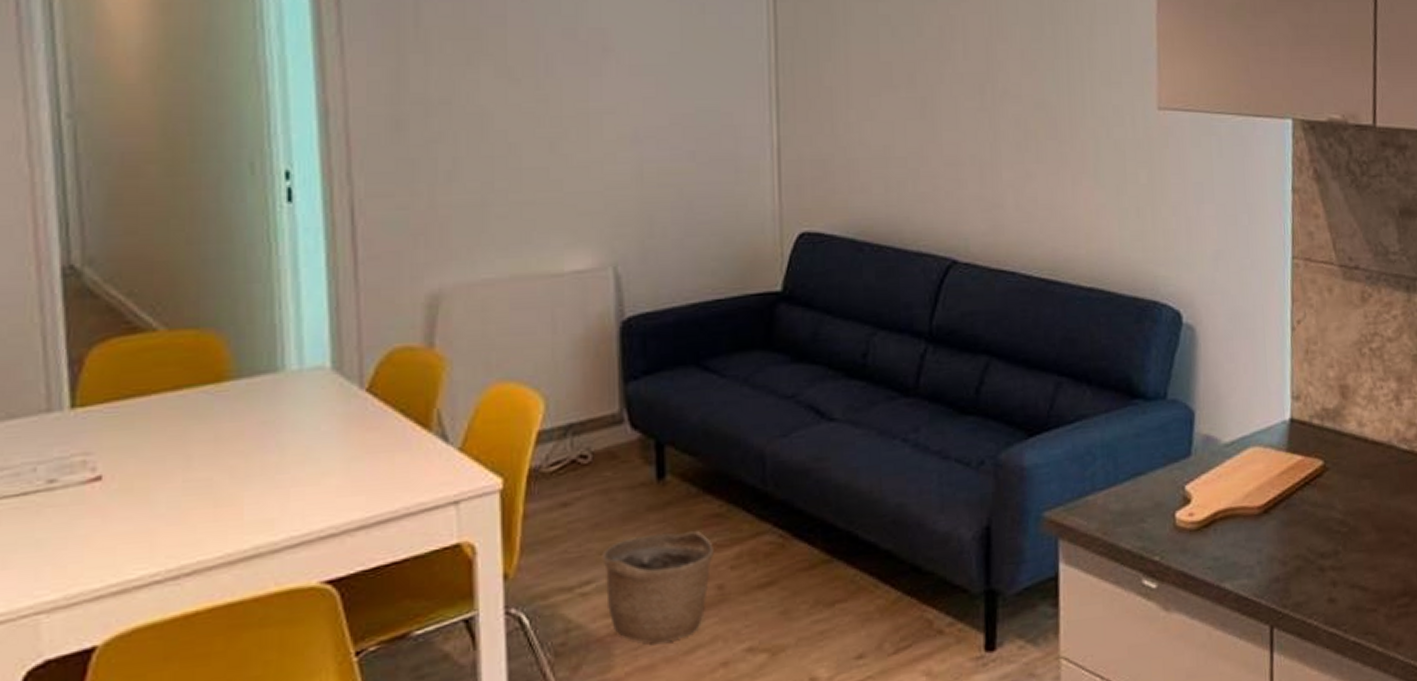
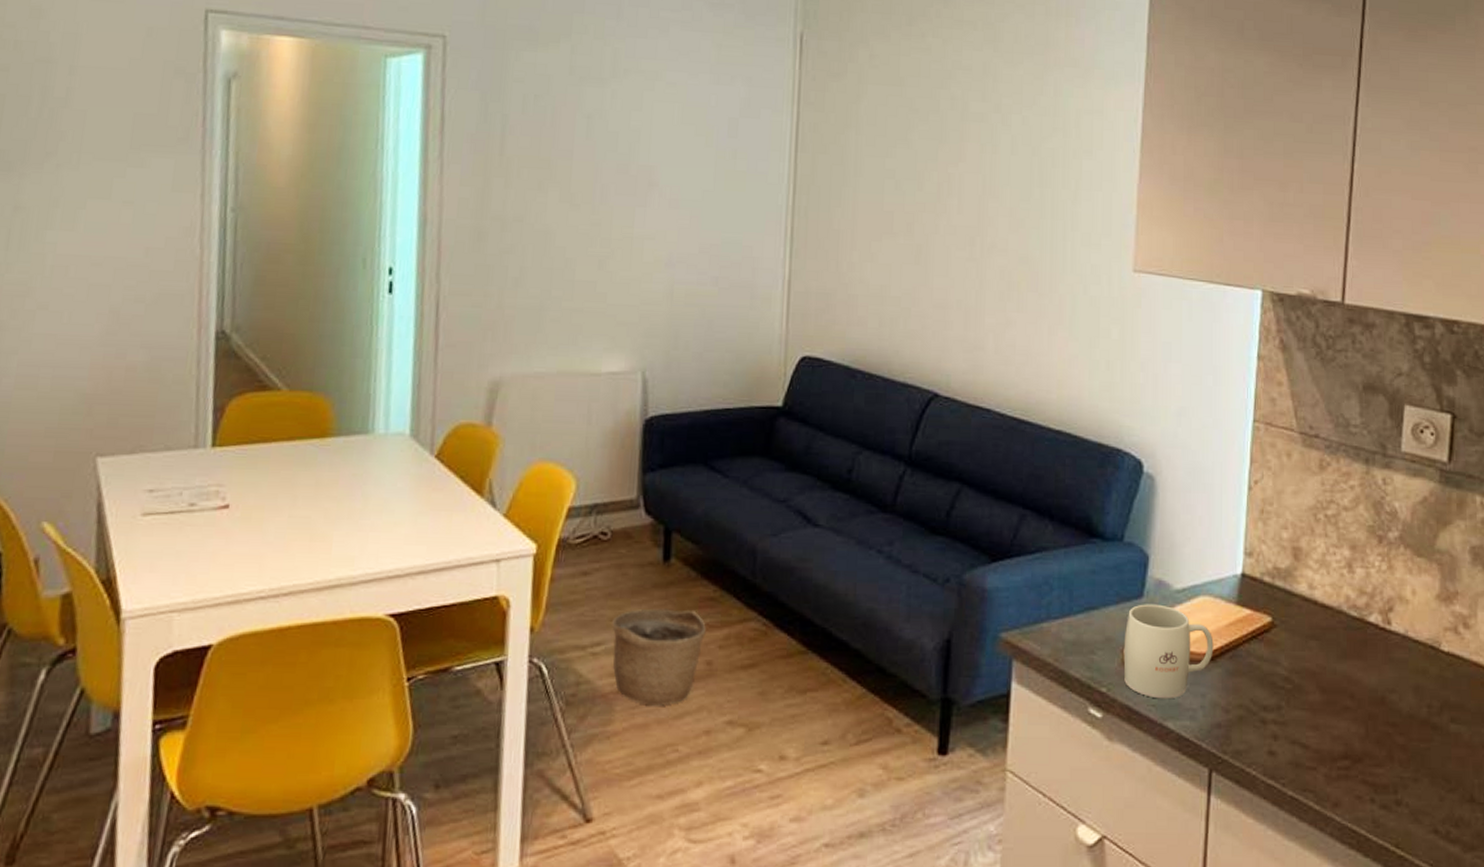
mug: none [1174,461,1267,561] -> present [1123,604,1214,699]

